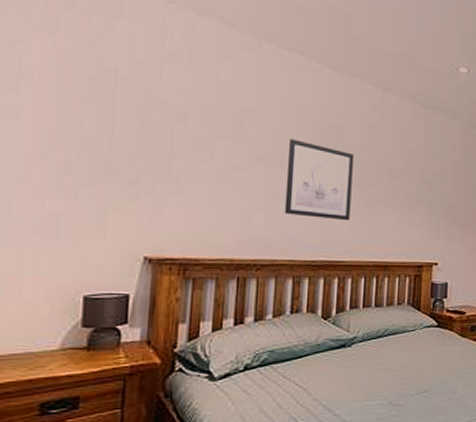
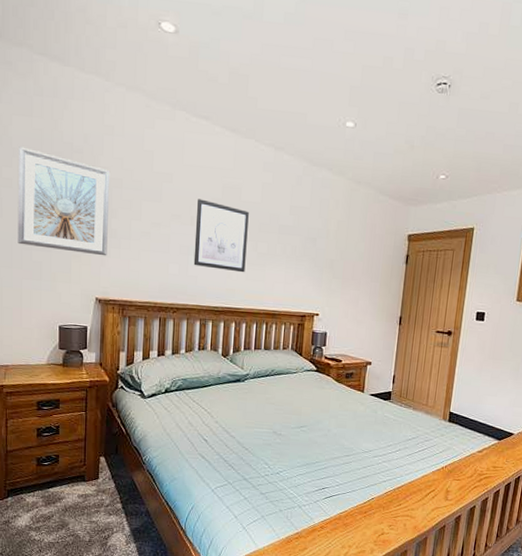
picture frame: none [21,68,172,205] -> present [17,146,111,256]

